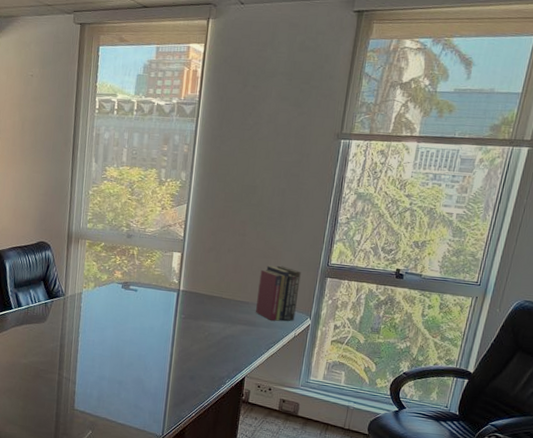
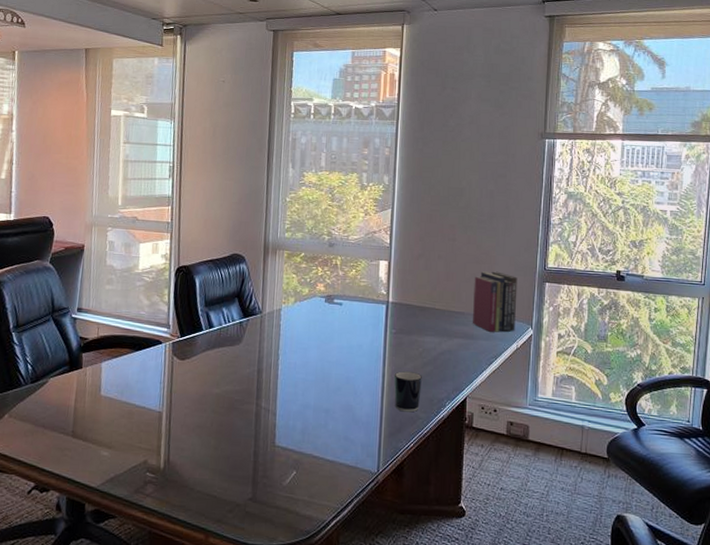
mug: none [180,351,206,387] -> present [393,371,422,413]

